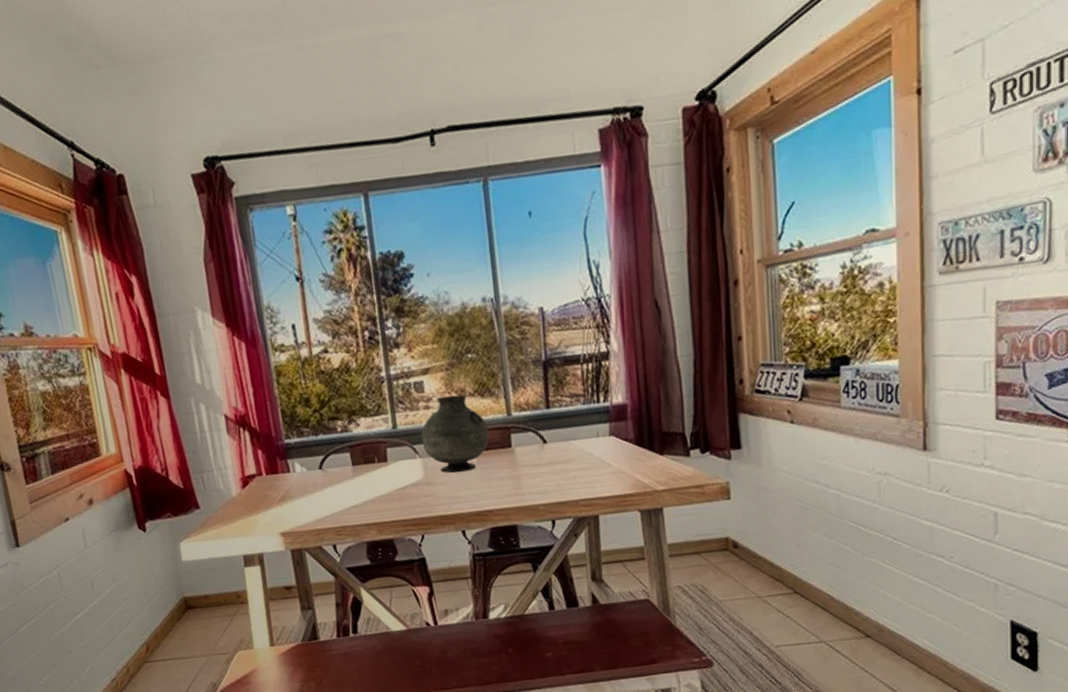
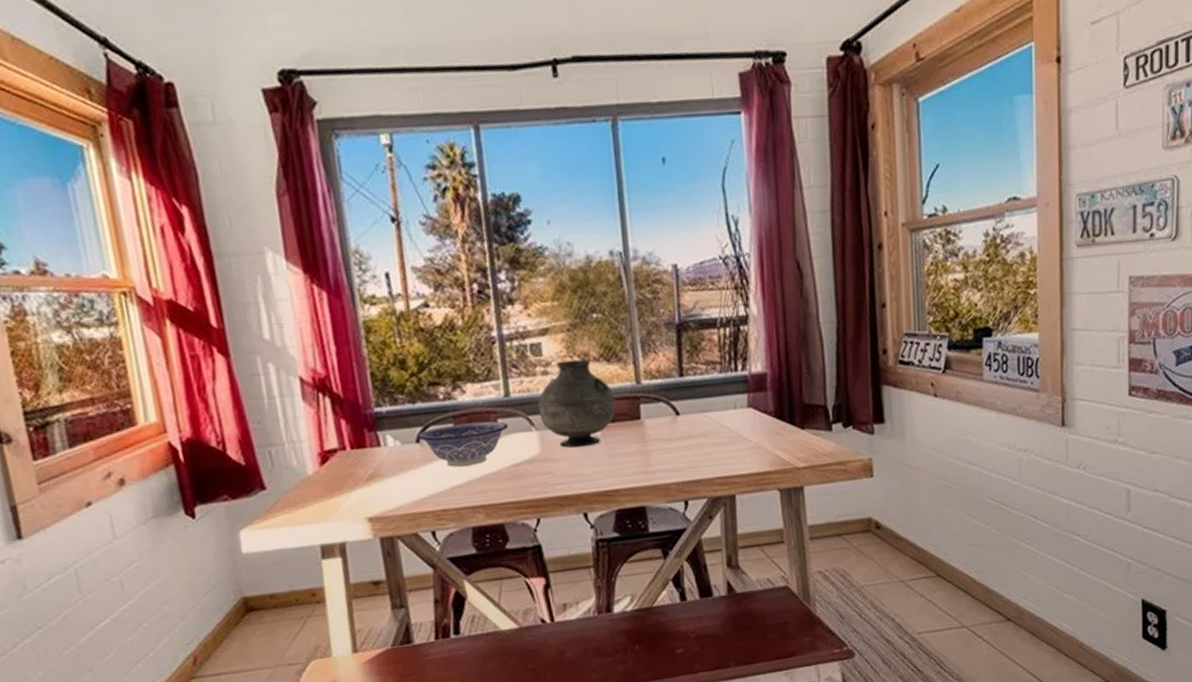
decorative bowl: none [319,450,396,490] -> present [416,421,508,467]

